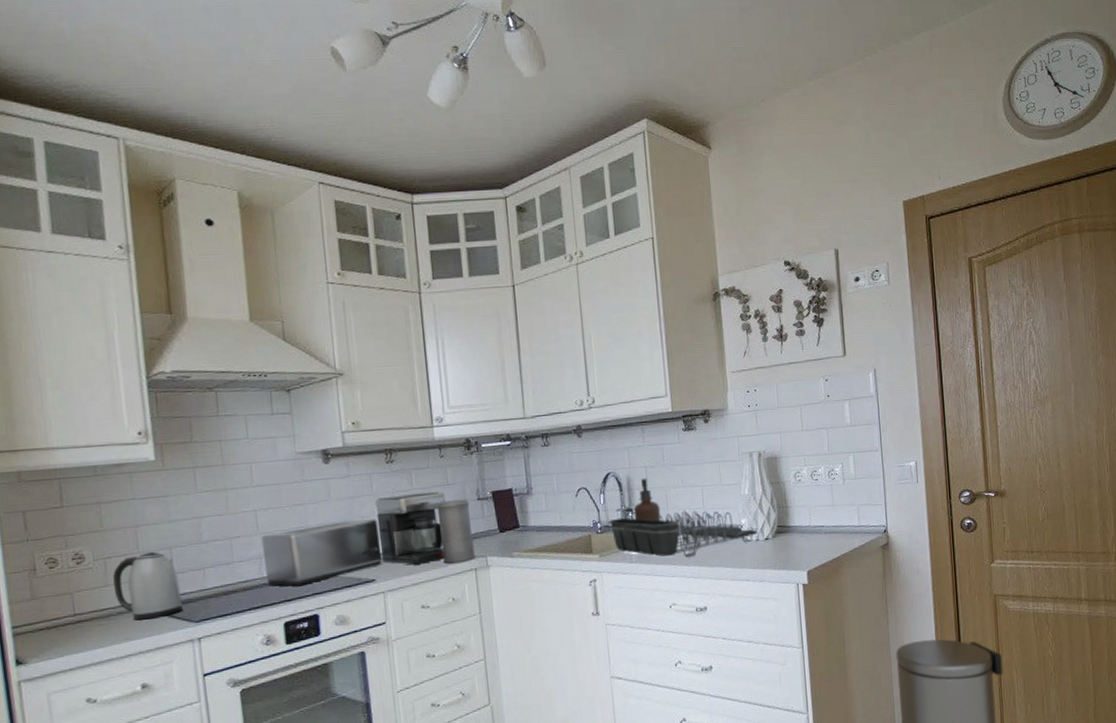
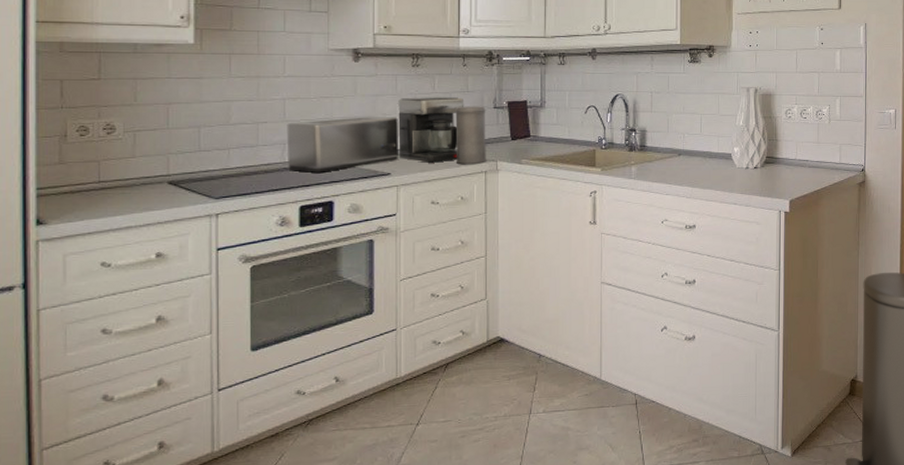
kettle: present [112,551,183,621] -> none [140,128,204,192]
dish rack: present [608,510,758,557] -> none [613,135,749,177]
soap dispenser: present [633,478,662,521] -> none [637,102,662,142]

